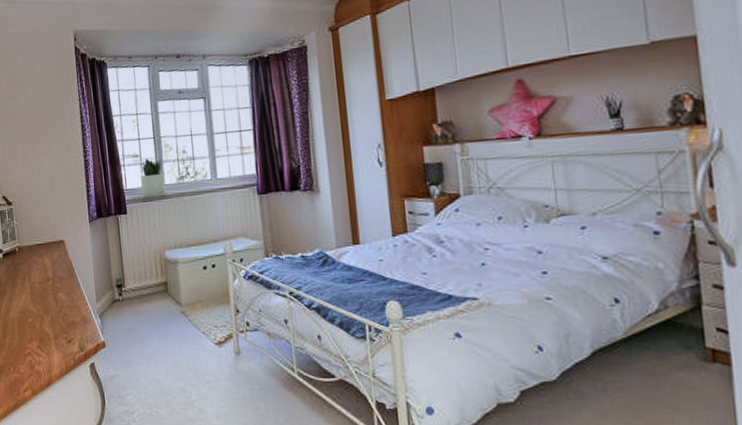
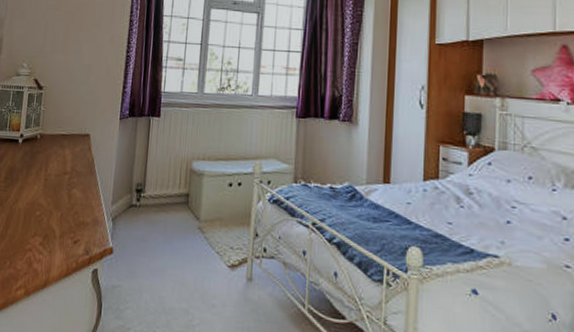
planter: present [140,158,168,200] -> none [177,63,206,107]

